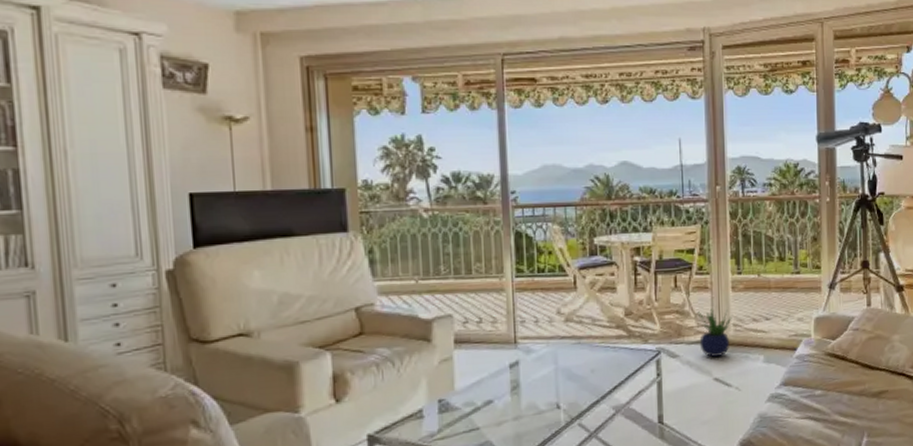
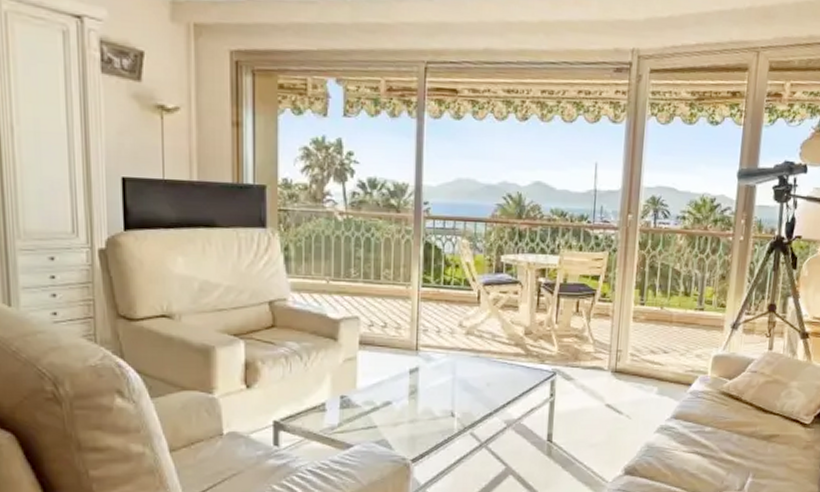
potted plant: present [697,308,732,357] -> none [595,336,630,383]

